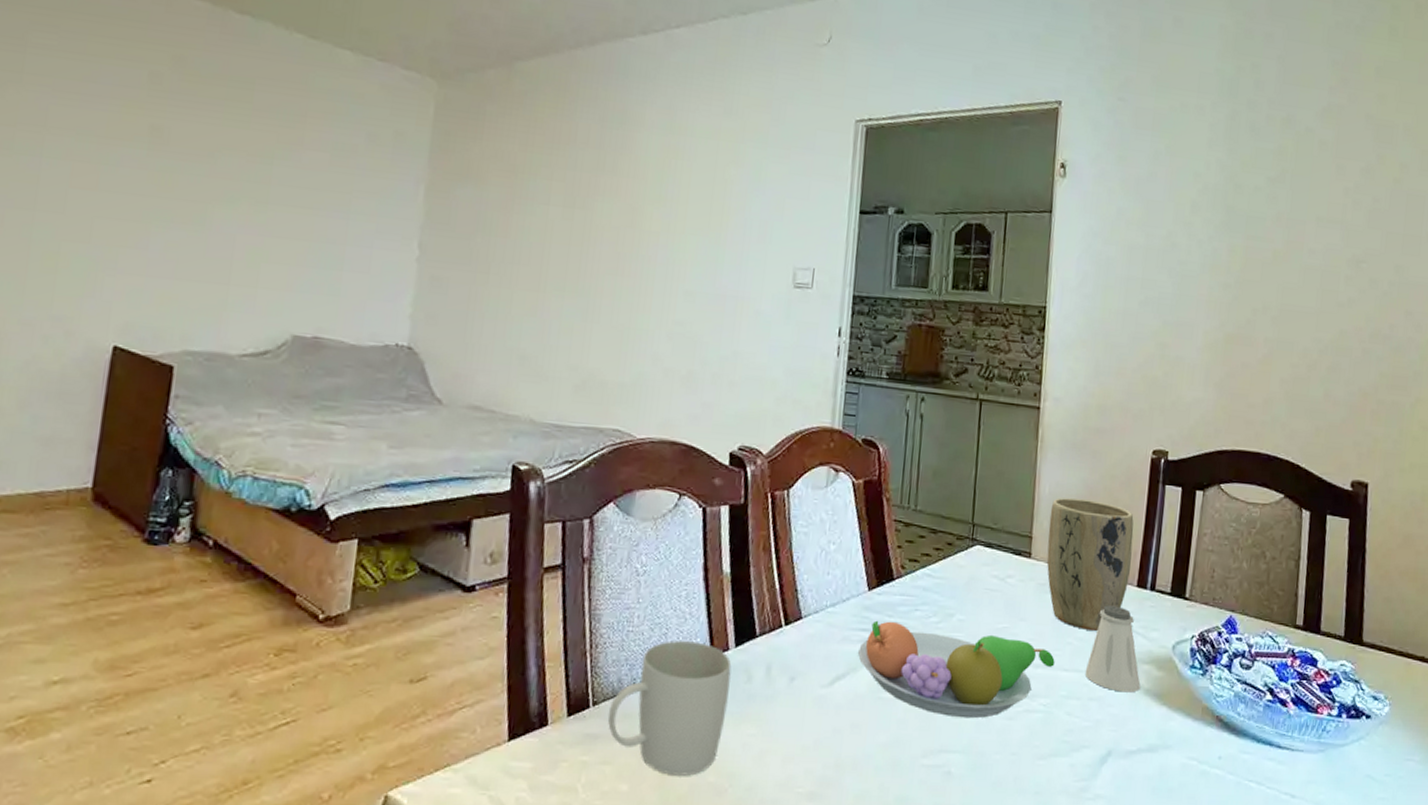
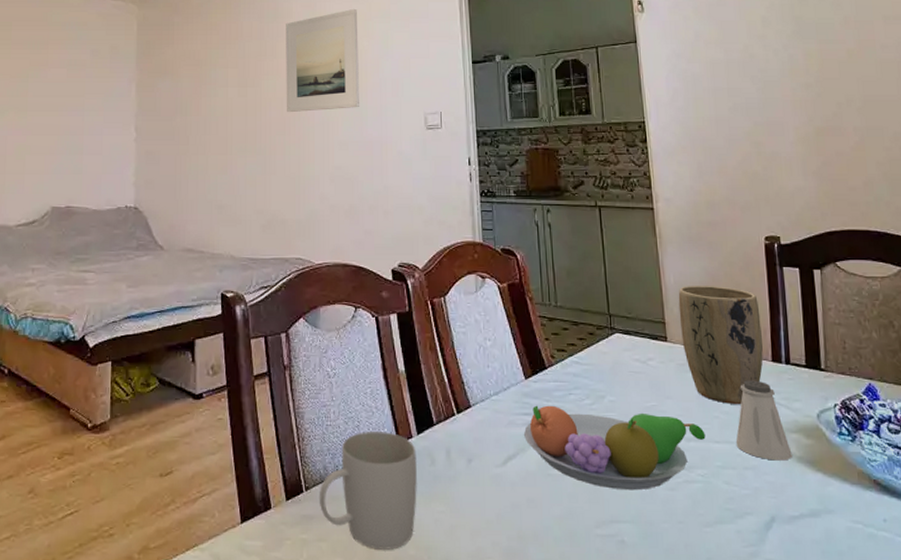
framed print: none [623,125,728,252] -> present [286,8,359,113]

